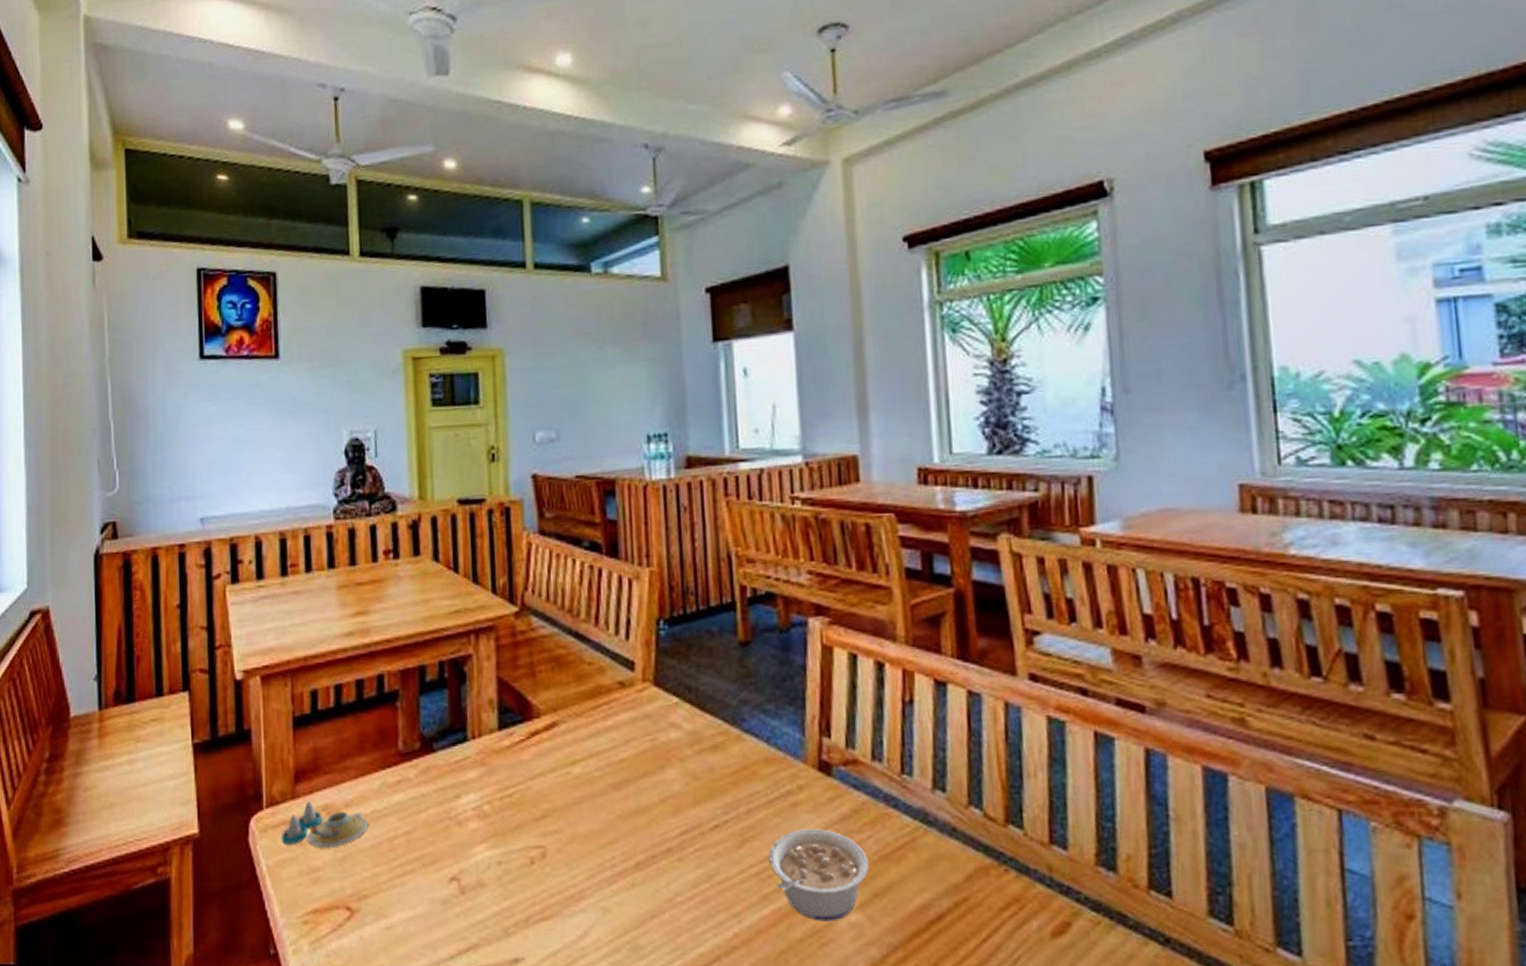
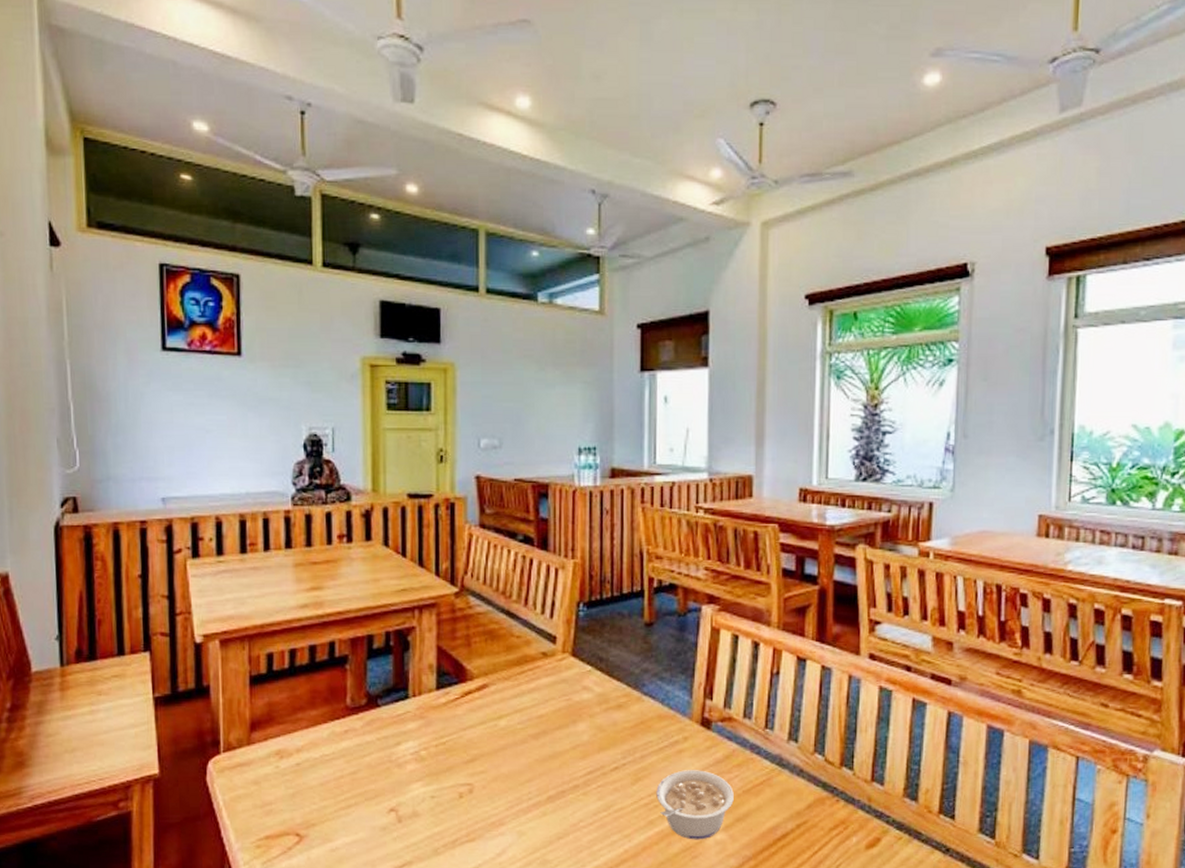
salt and pepper shaker set: present [280,800,368,849] -> none [236,746,317,786]

